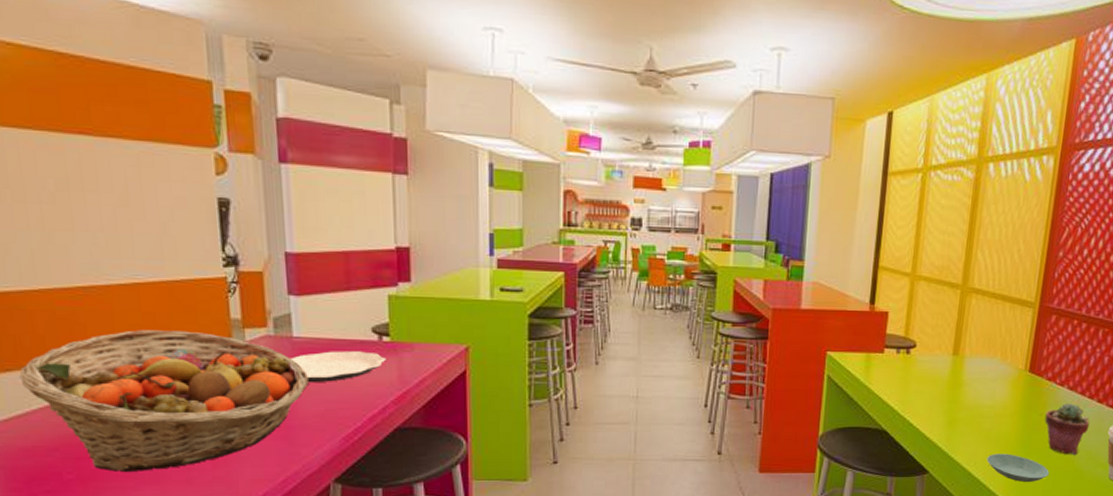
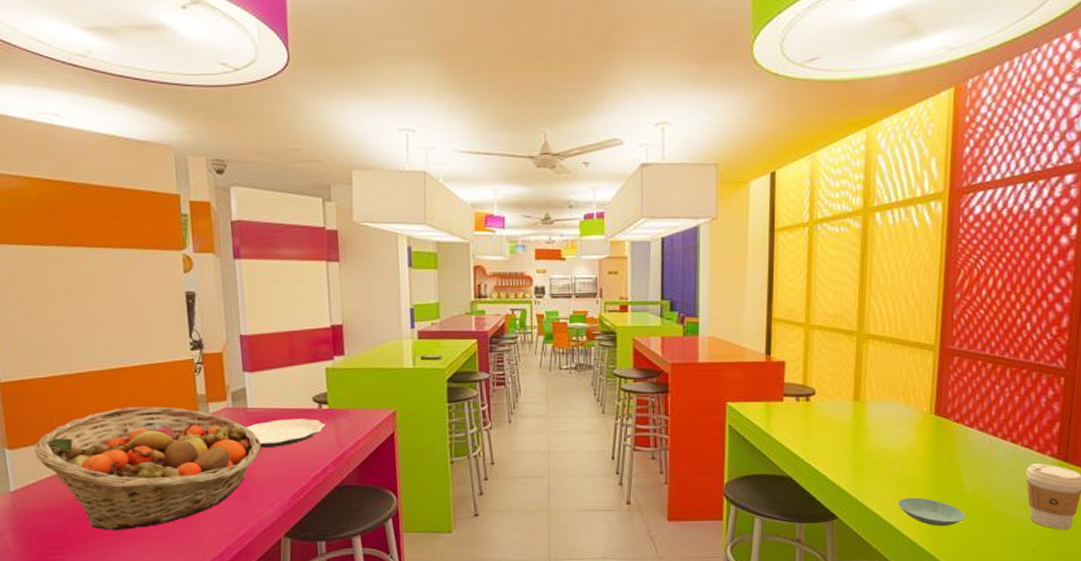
potted succulent: present [1044,403,1090,456] -> none [955,445,1005,498]

